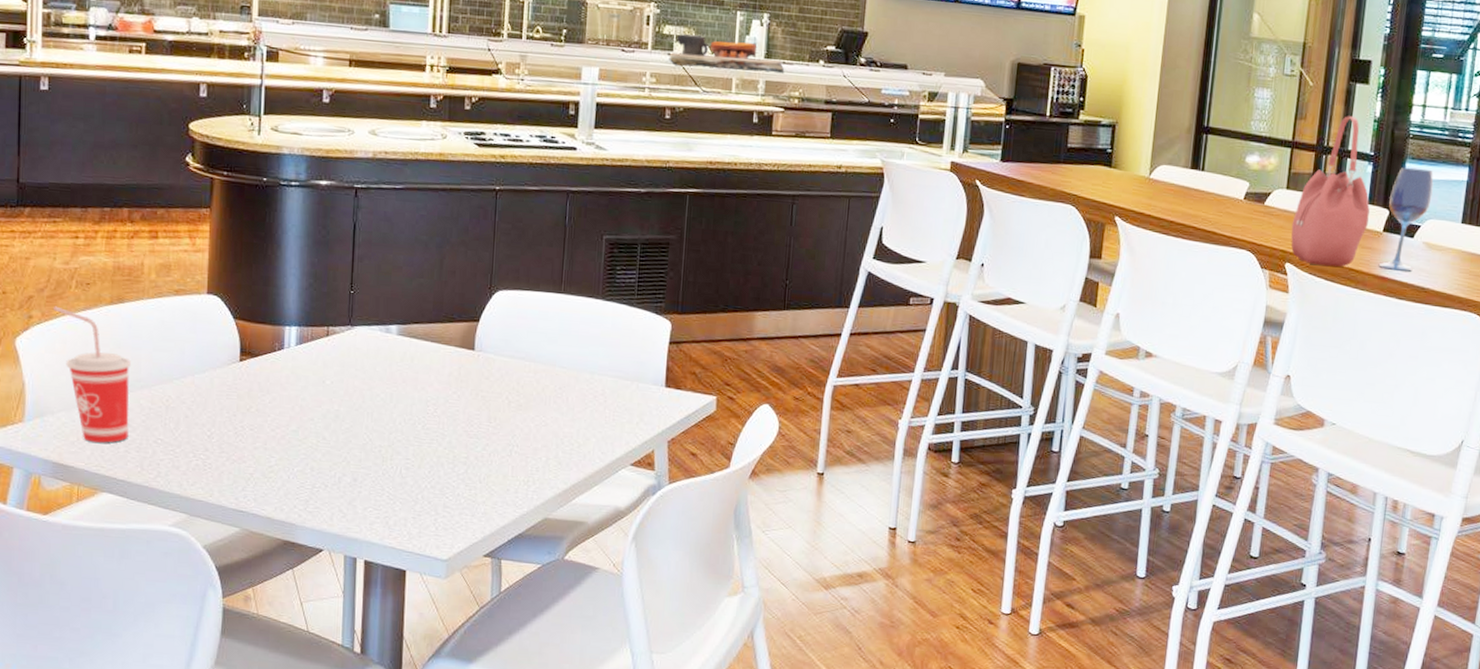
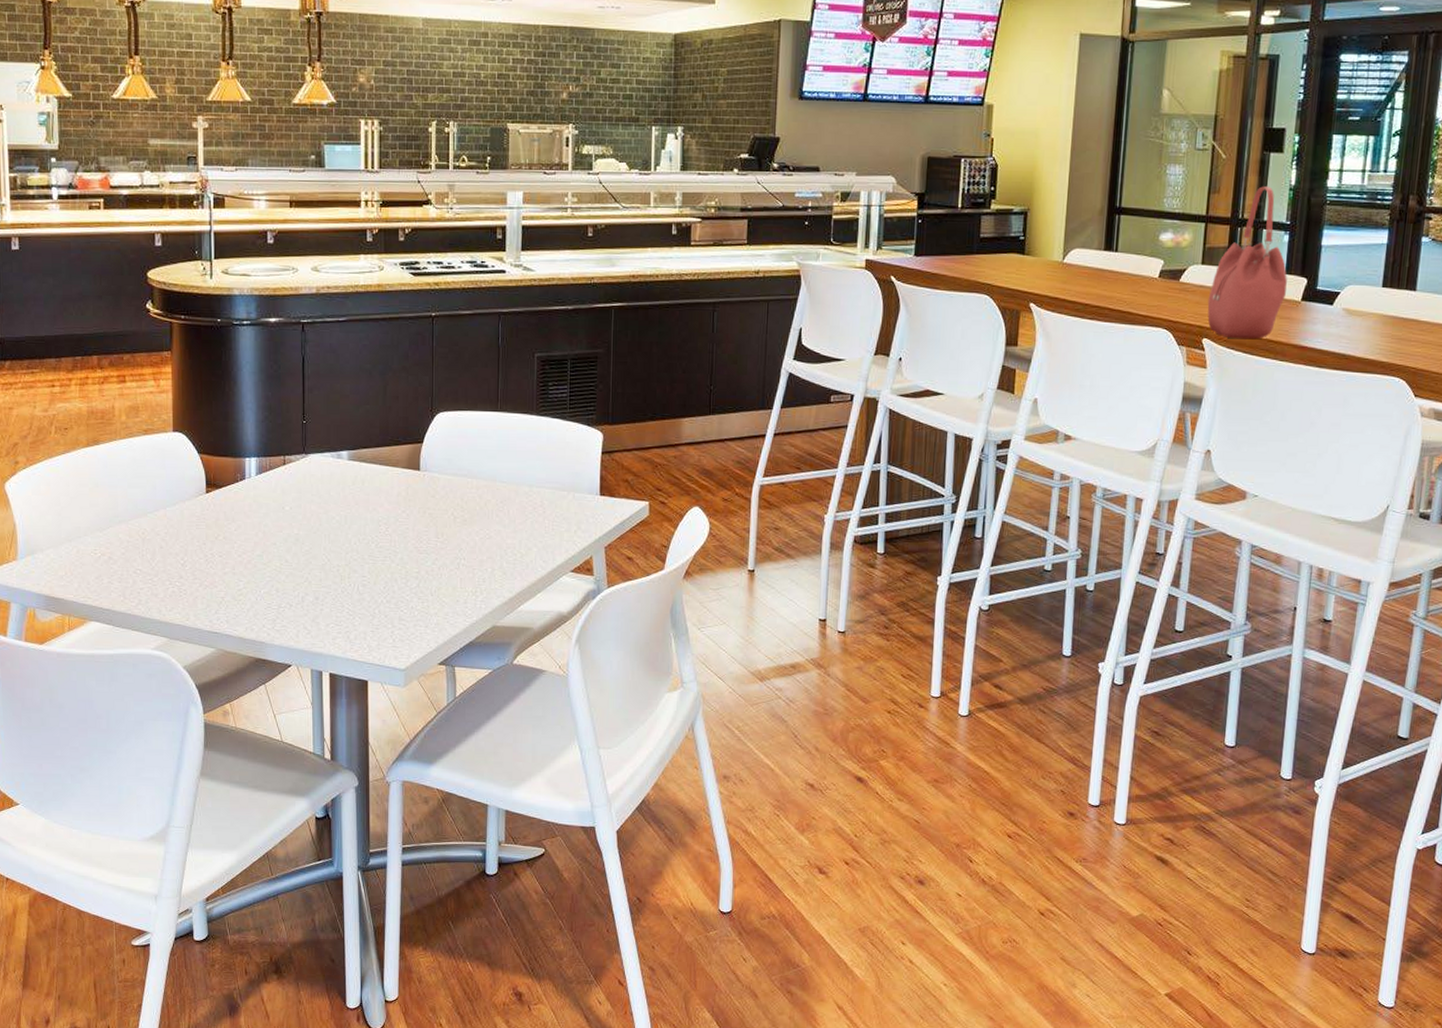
beverage cup: present [53,306,131,443] -> none [36,451,111,576]
food platter: present [669,34,785,74] -> none [589,153,701,185]
wineglass: present [1378,167,1434,272] -> none [1297,234,1353,339]

